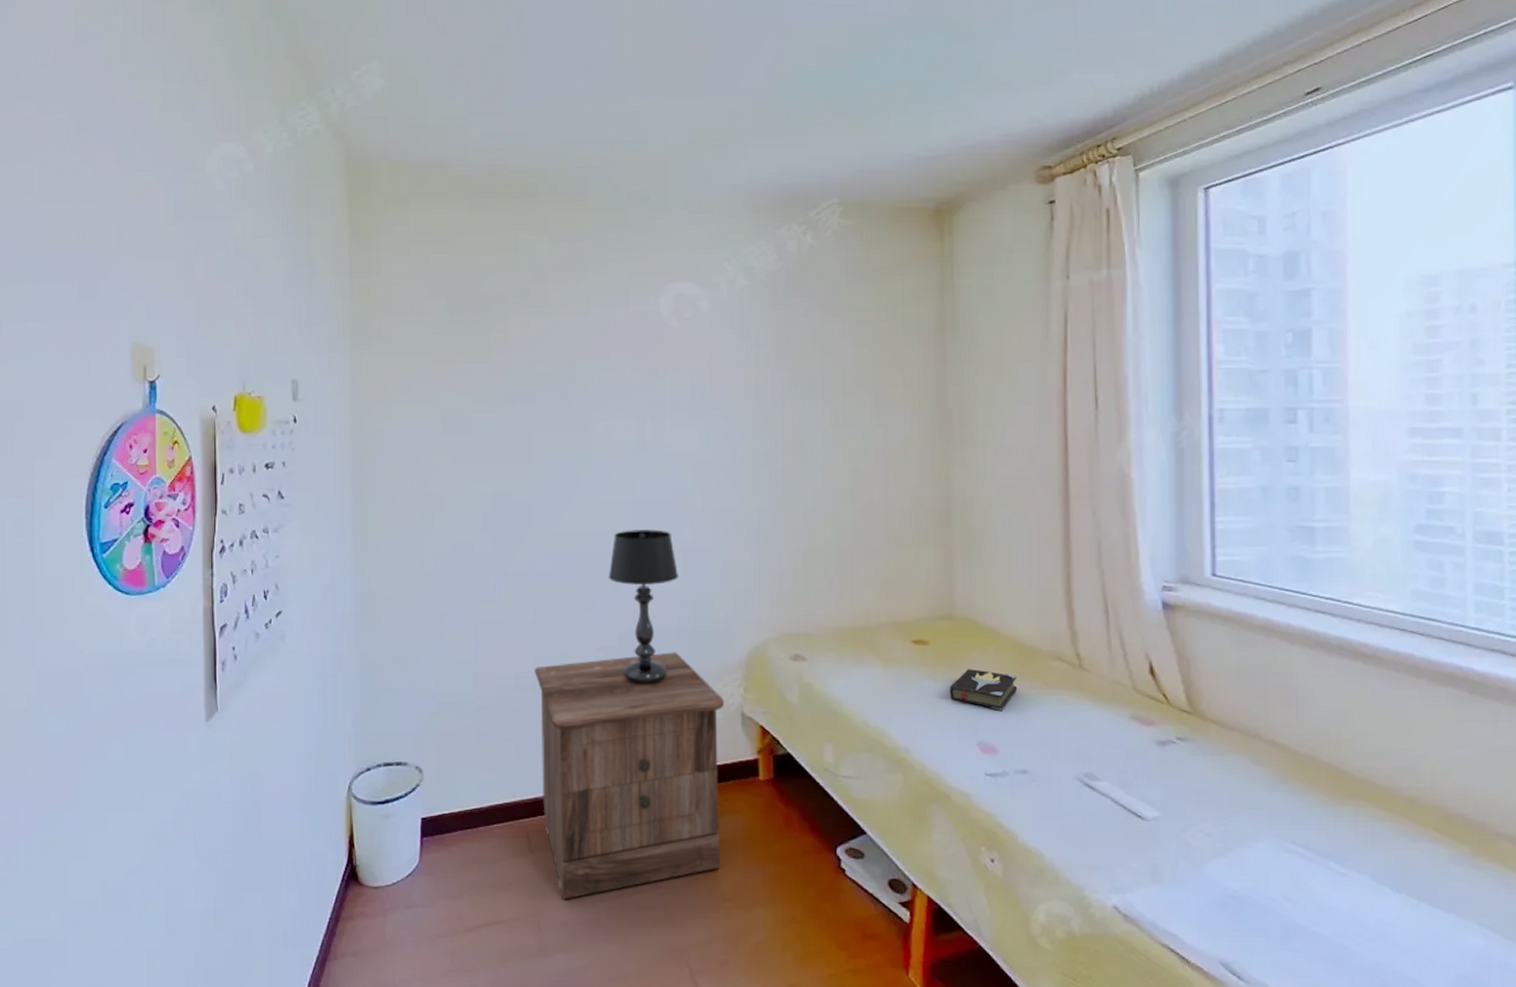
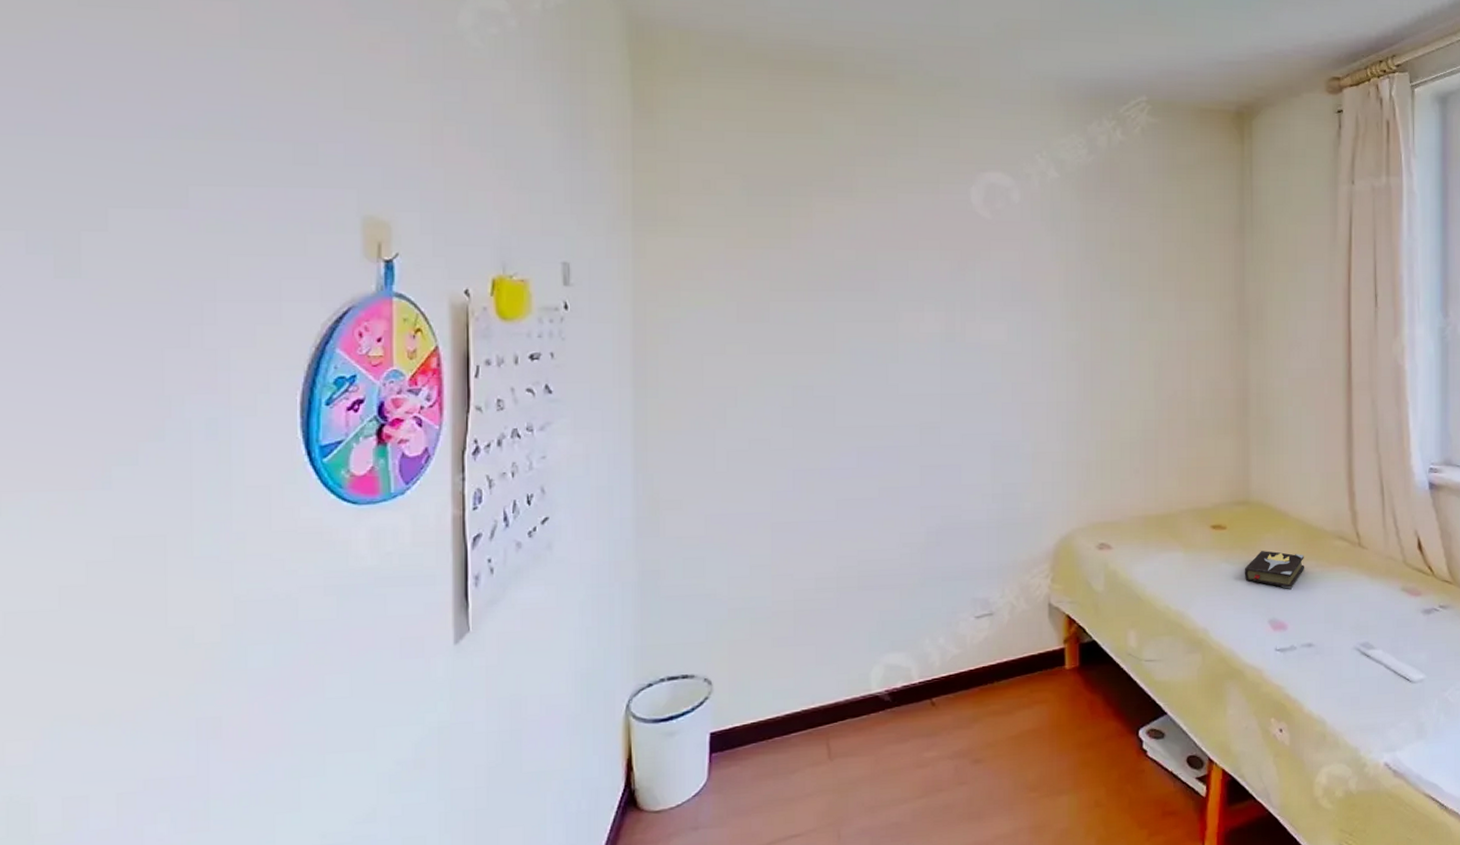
nightstand: present [535,652,724,899] -> none [836,545,1031,805]
table lamp: present [608,530,679,685] -> none [915,422,988,580]

